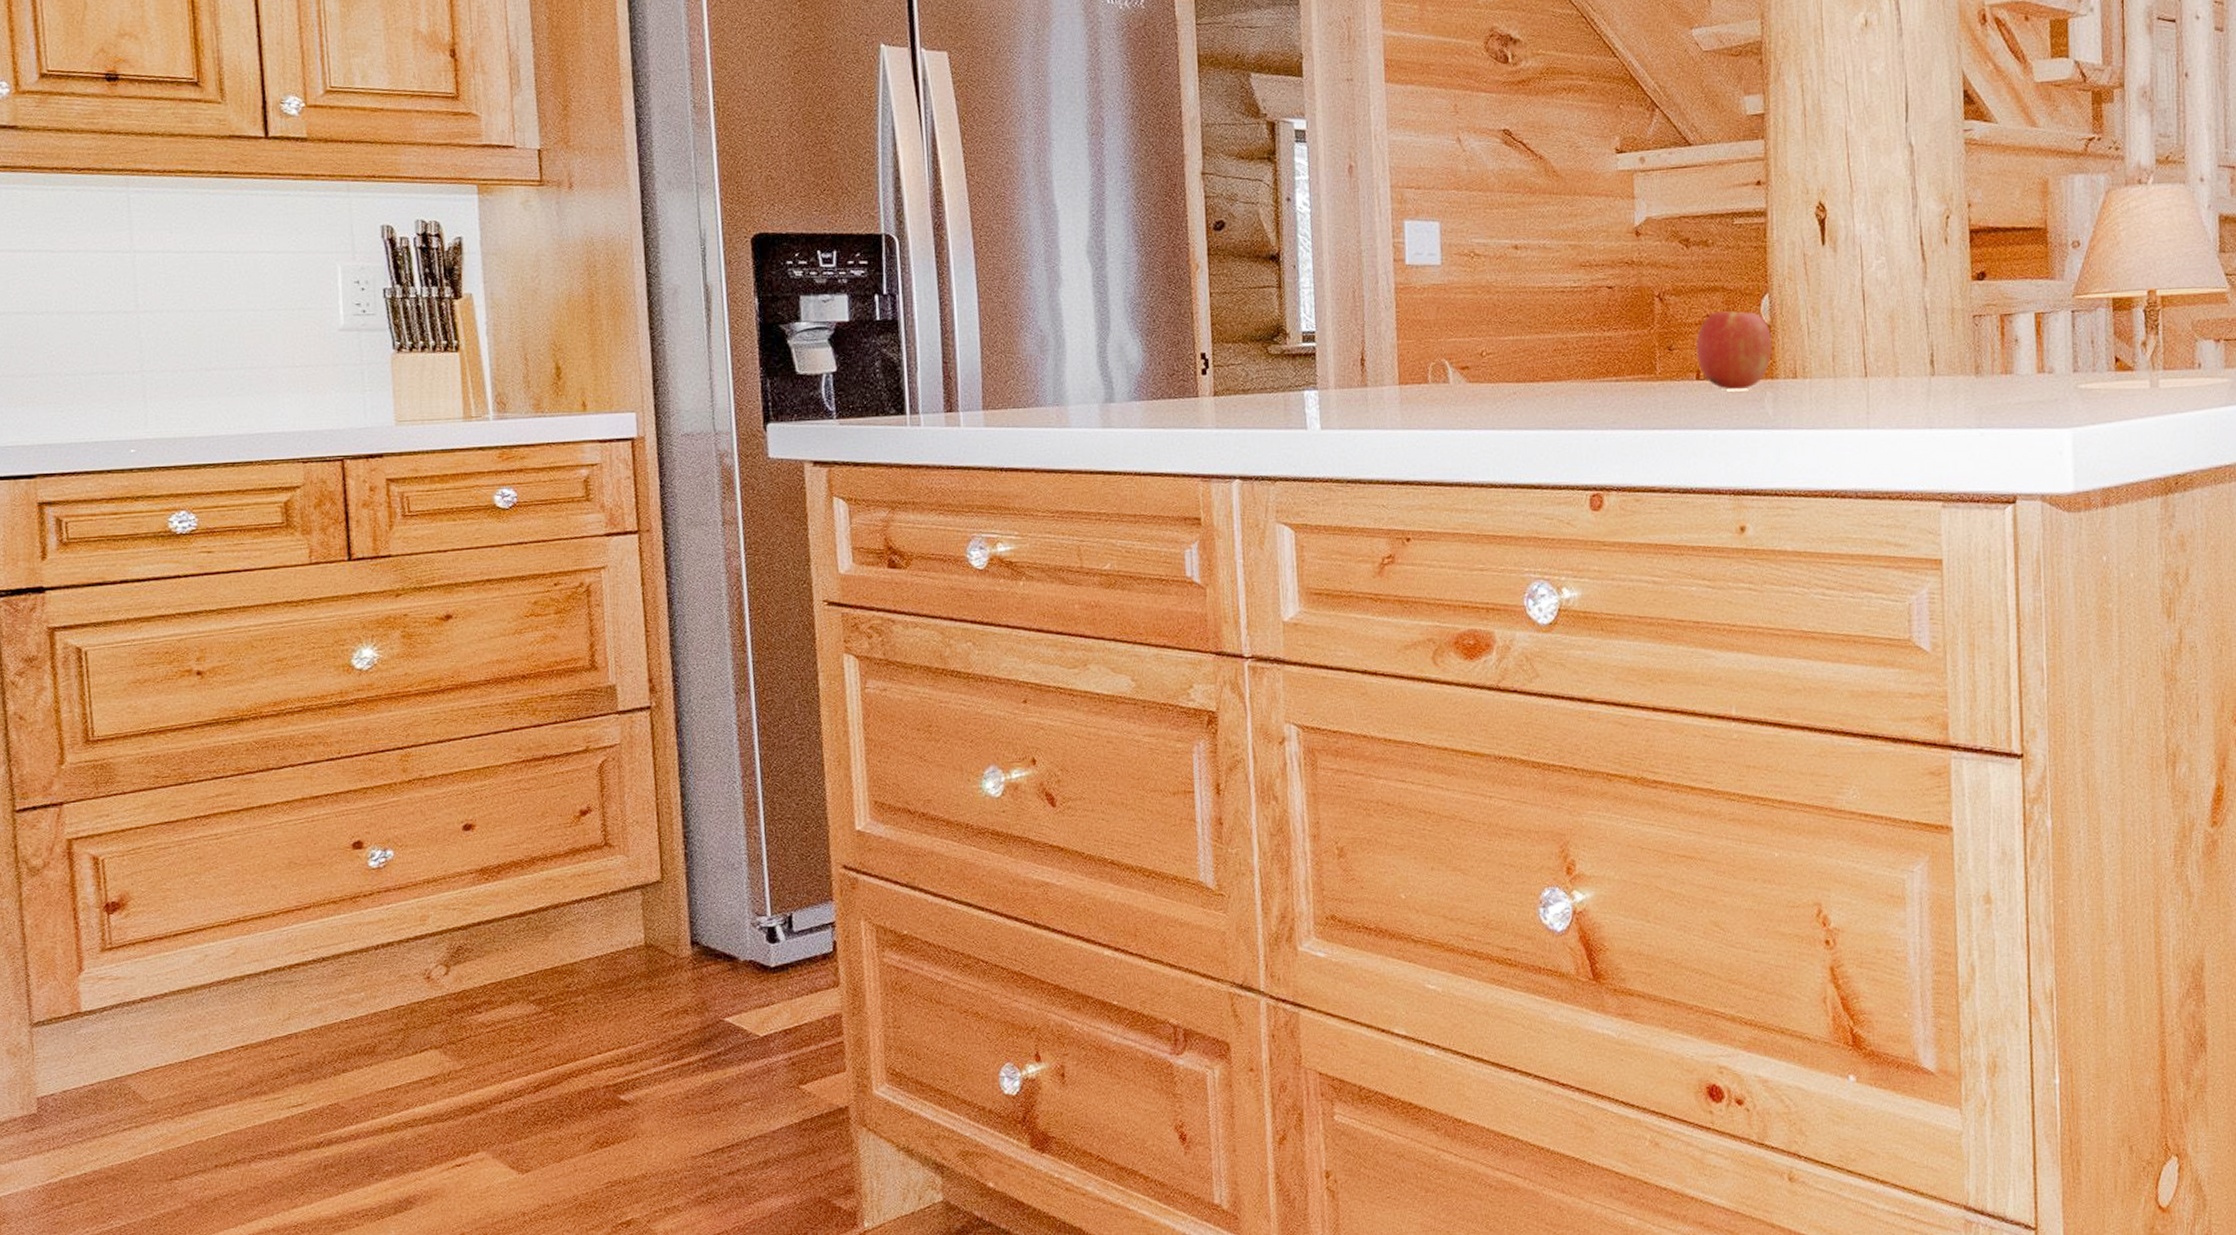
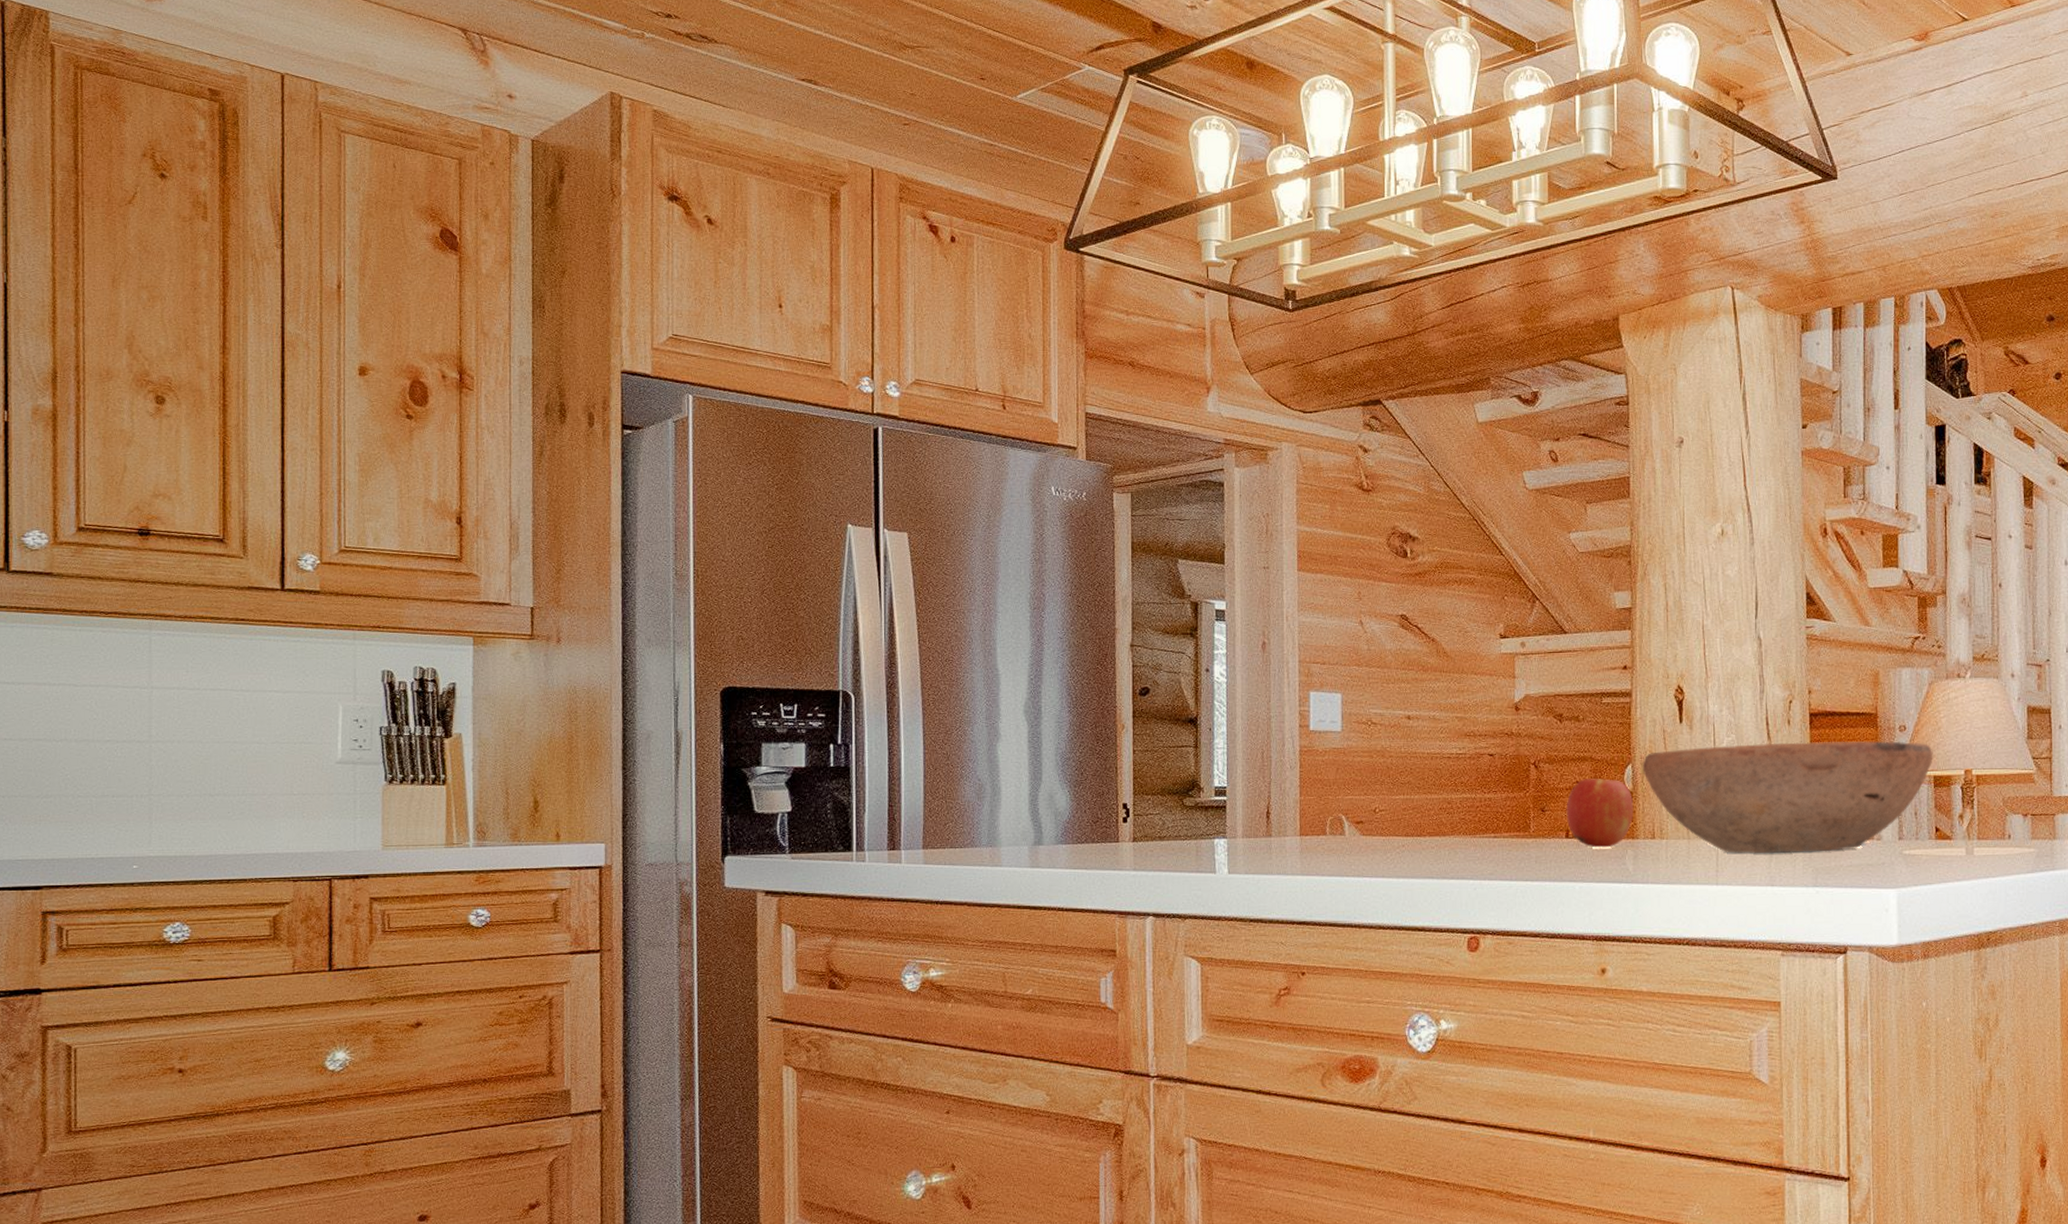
bowl: none [1780,259,2112,393] -> present [1642,740,1933,854]

